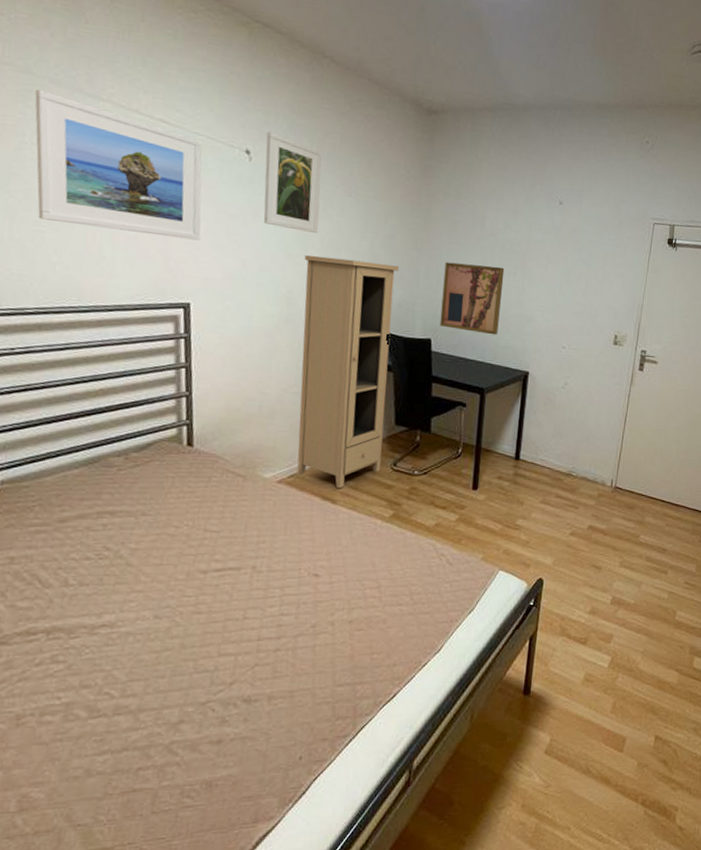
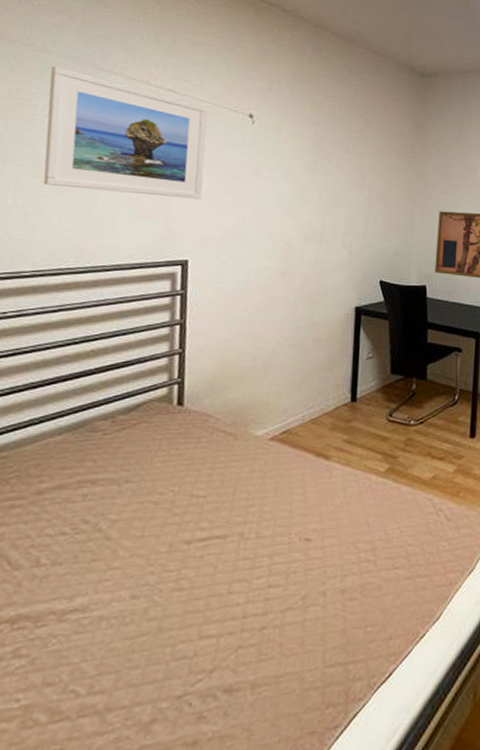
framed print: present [263,131,322,233] -> none [264,96,322,188]
cupboard: present [297,254,400,489] -> none [289,209,395,444]

